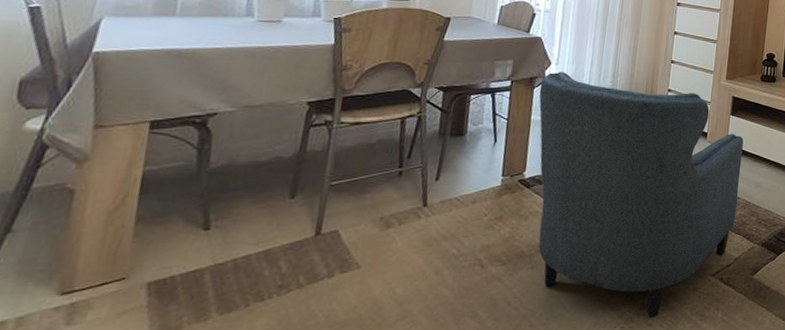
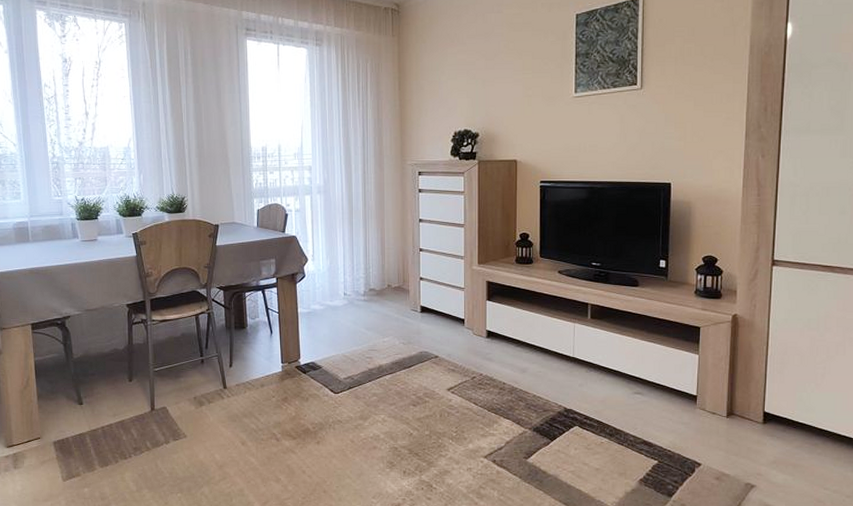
armchair: present [538,72,744,318] -> none [301,267,503,493]

